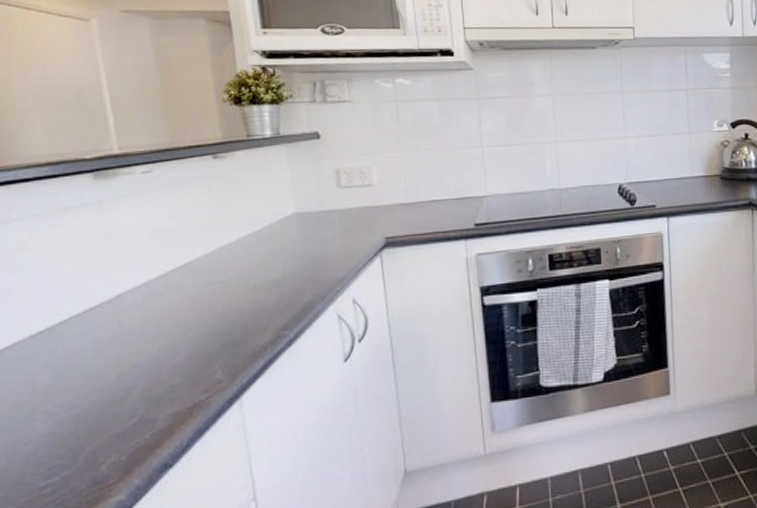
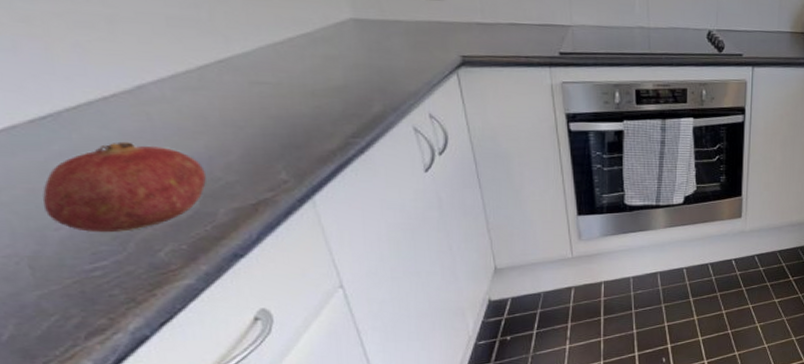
fruit: none [21,350,155,446] -> present [43,141,206,233]

